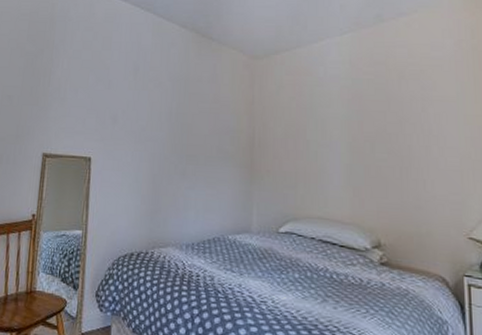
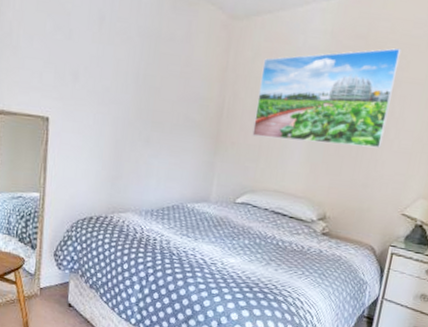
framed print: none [287,70,426,168] -> present [252,47,402,149]

